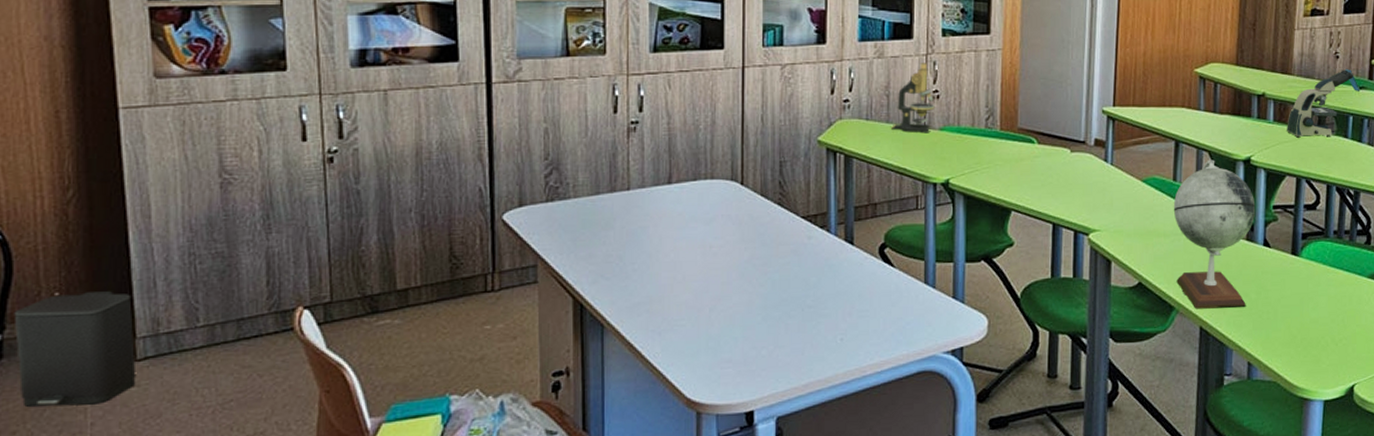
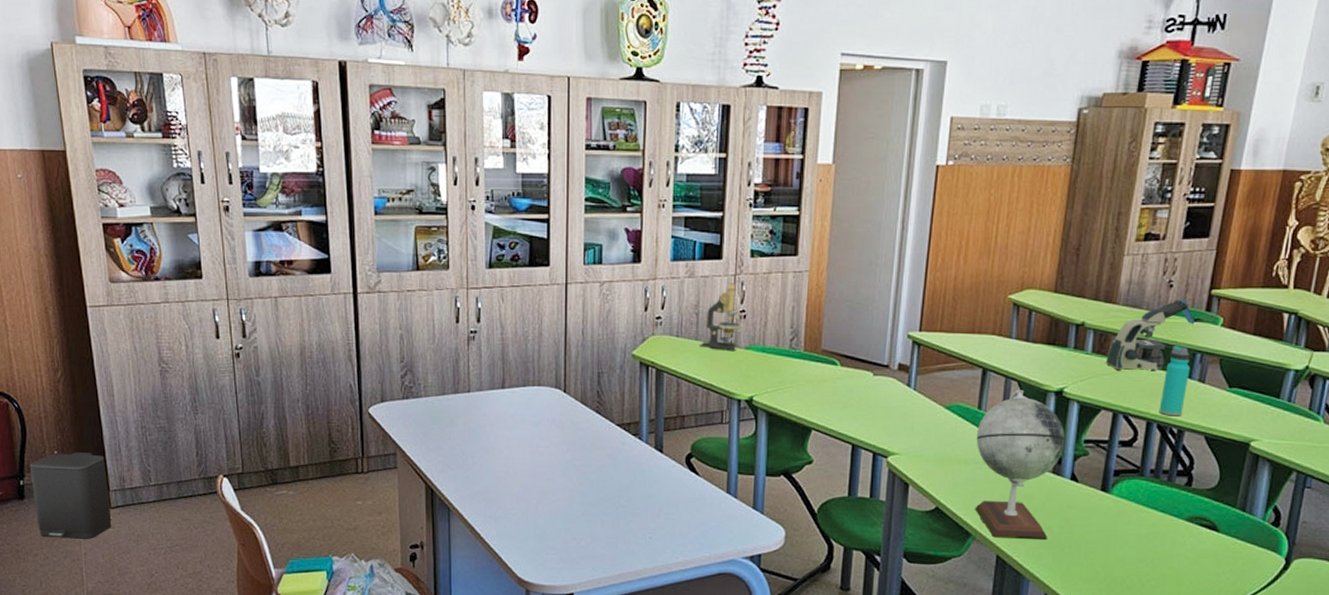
water bottle: none [1336,112,1360,179] -> present [1159,346,1190,417]

